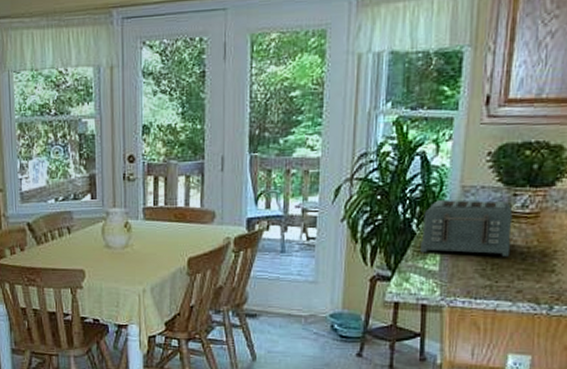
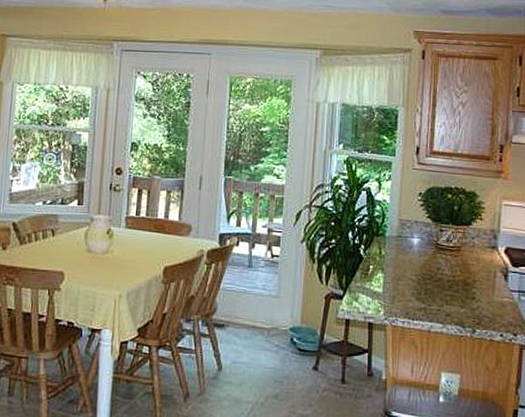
toaster: present [421,199,513,257] -> none [367,230,440,283]

